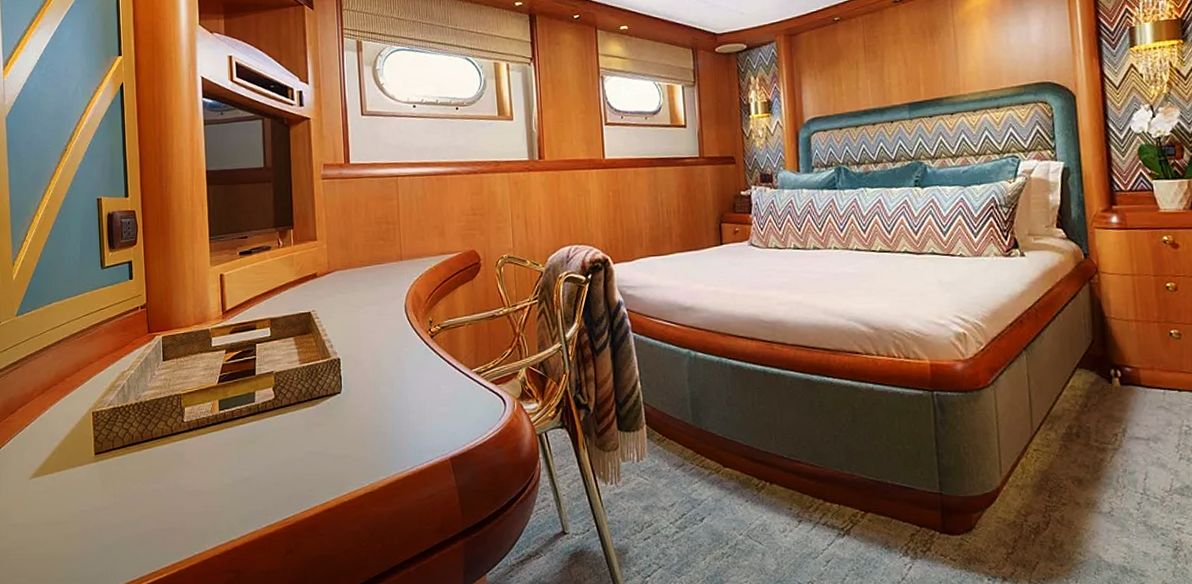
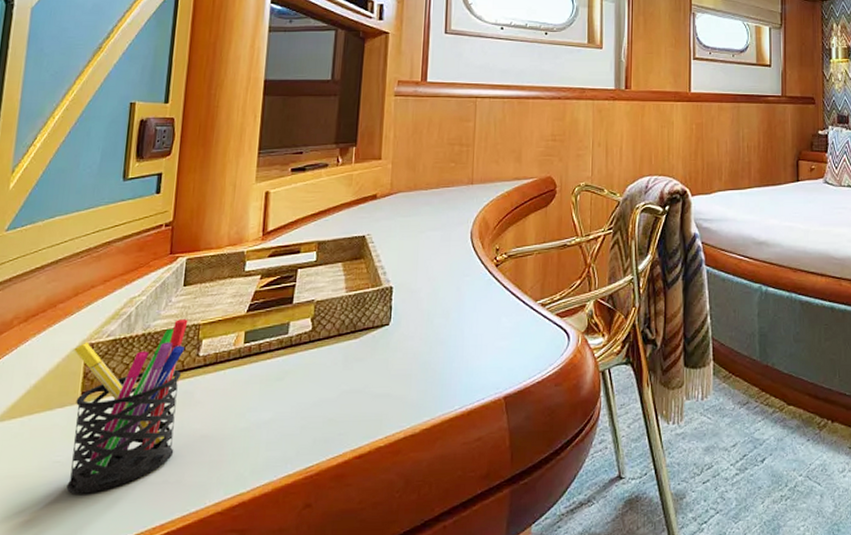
pen holder: none [83,390,175,538] -> present [66,319,188,494]

